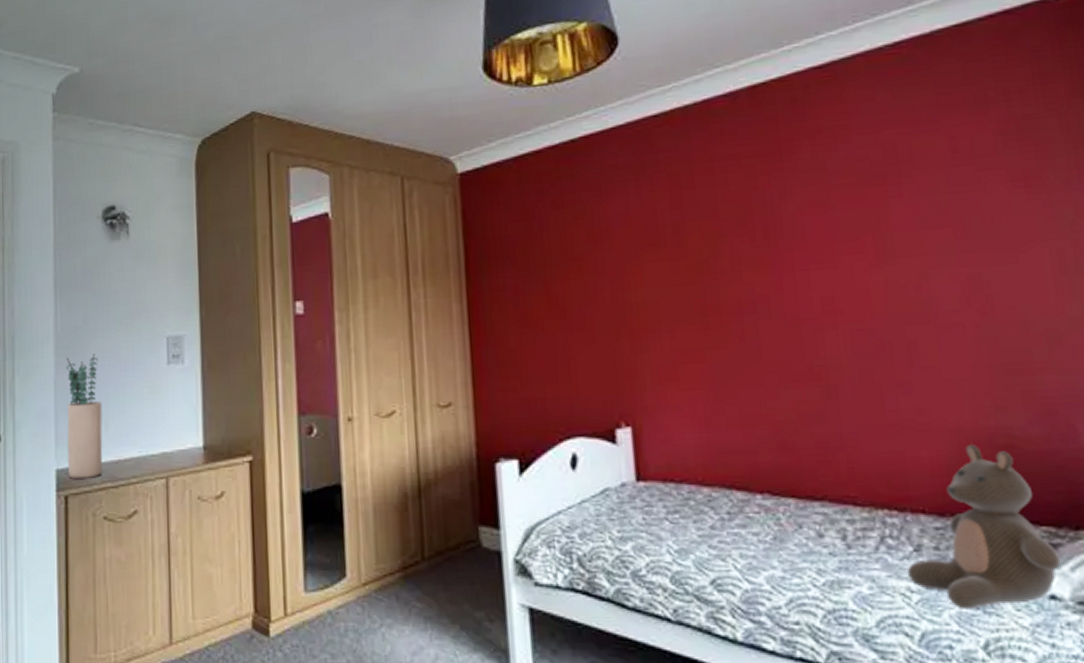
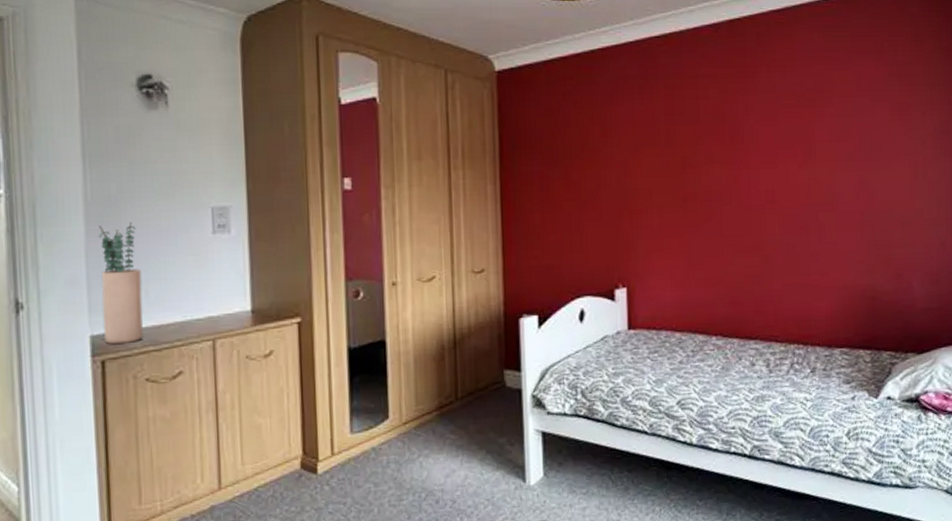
stuffed bear: present [907,443,1062,609] -> none [805,296,896,410]

